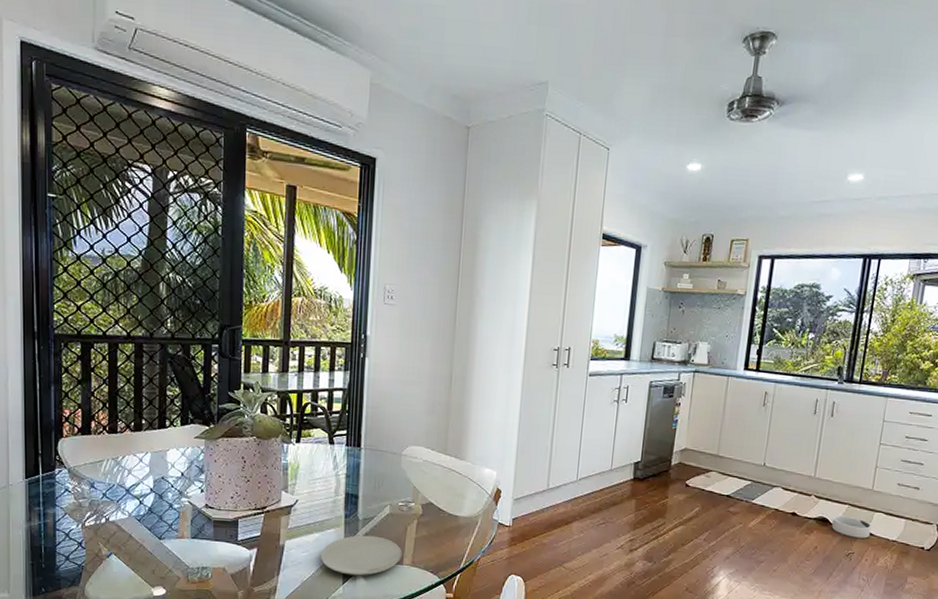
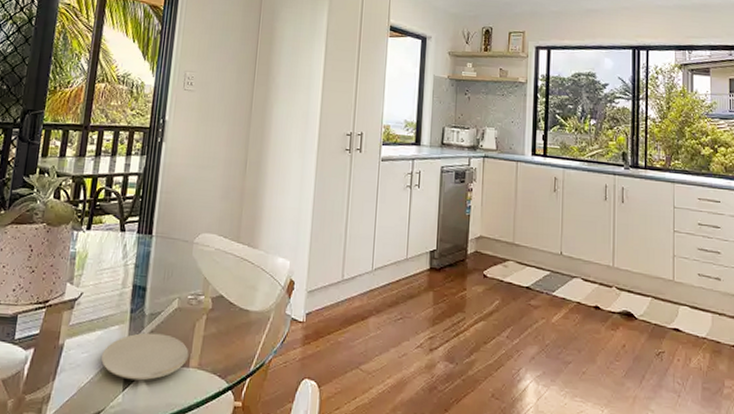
pet bowl: present [831,515,872,540] -> none [637,309,679,336]

